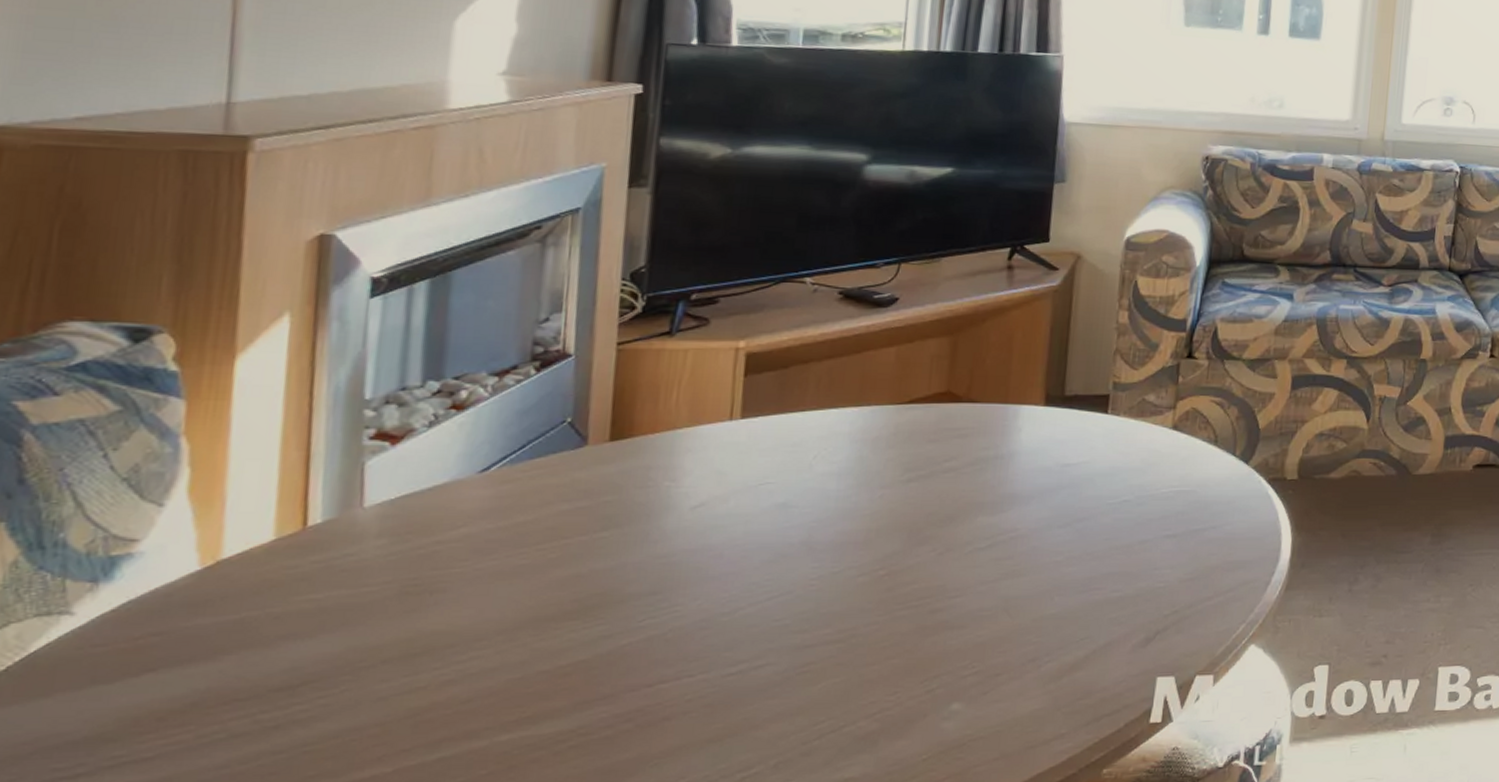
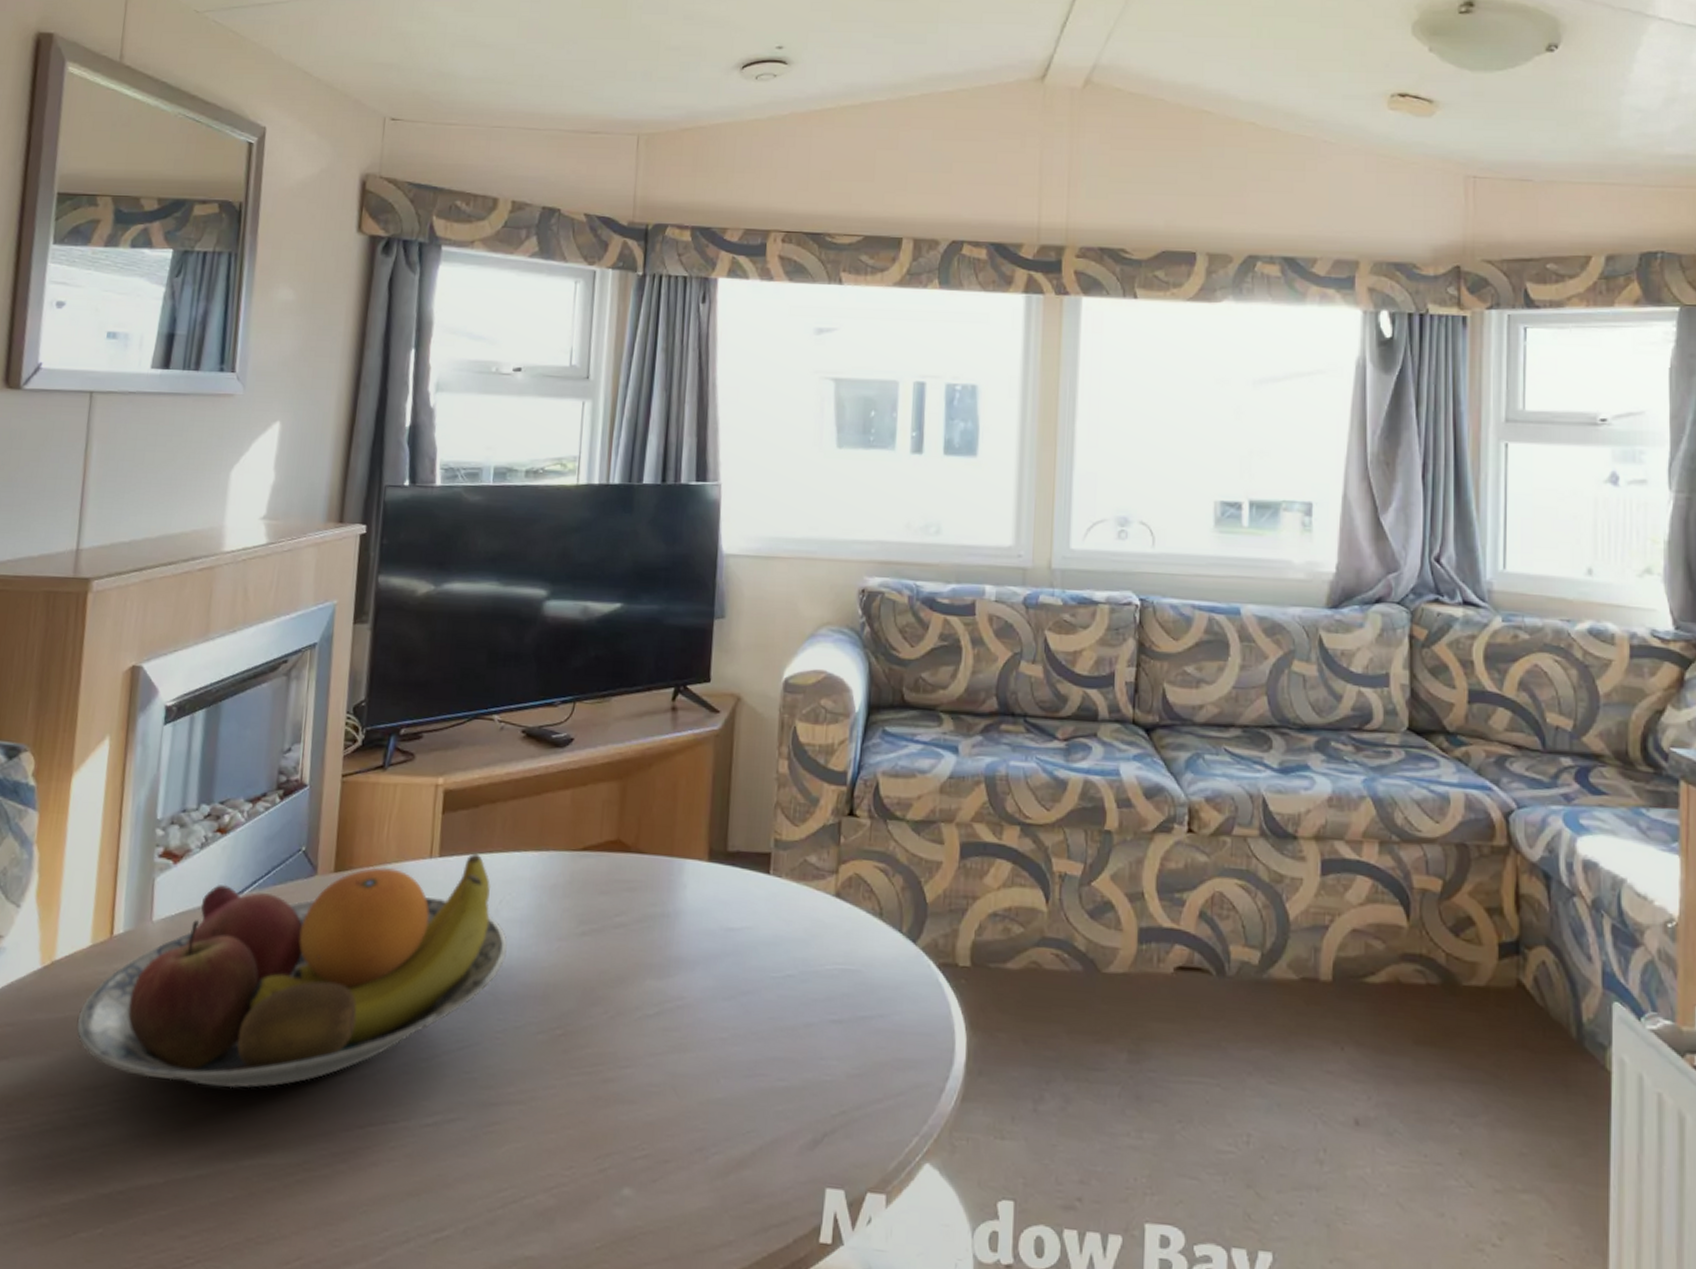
fruit bowl: none [258,413,824,669] -> present [76,853,509,1089]

